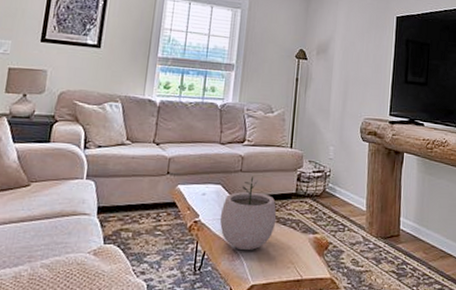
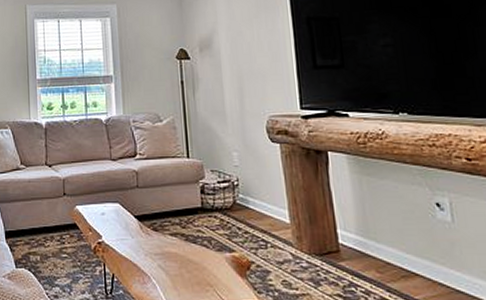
plant pot: present [219,177,277,251] -> none [123,193,185,273]

